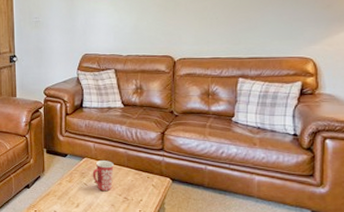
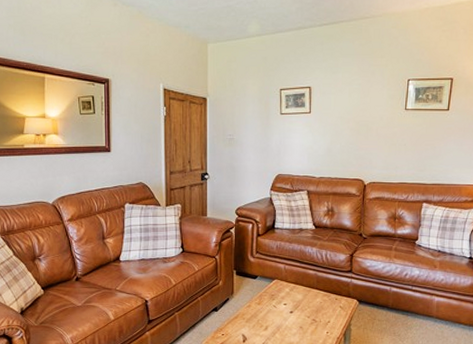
mug: present [92,161,114,191] -> none [282,282,304,313]

